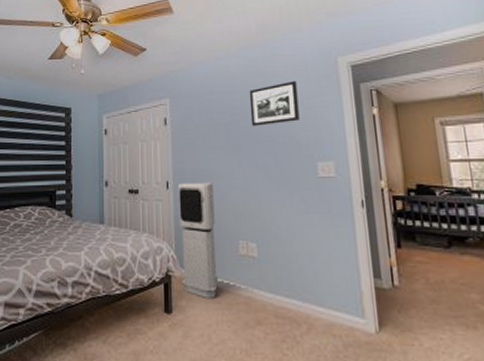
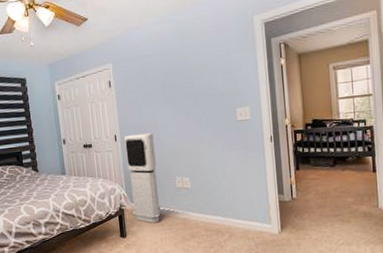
picture frame: present [249,81,300,126] -> none [179,40,222,82]

